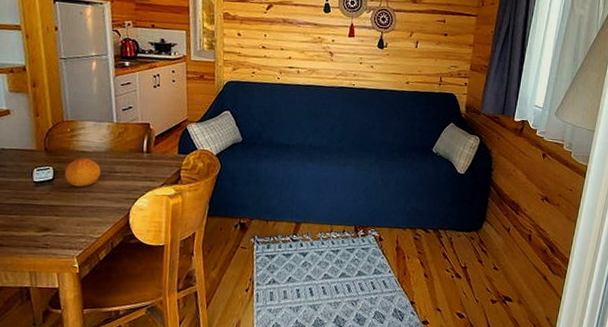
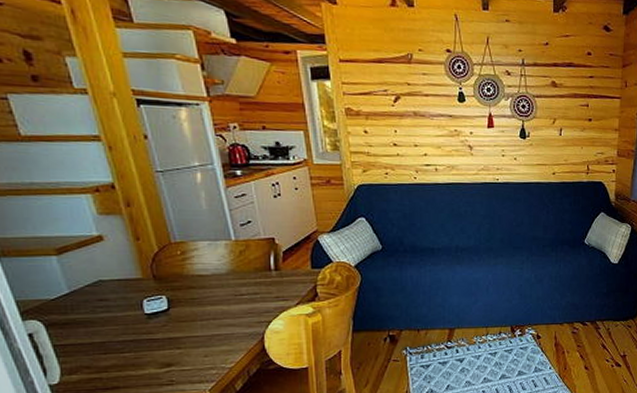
fruit: present [64,157,101,187] -> none [181,281,224,315]

